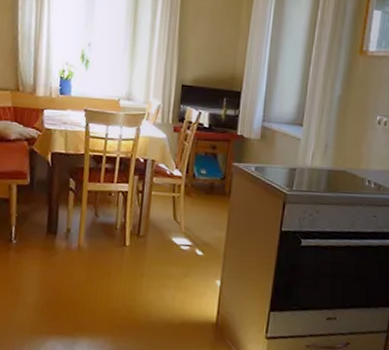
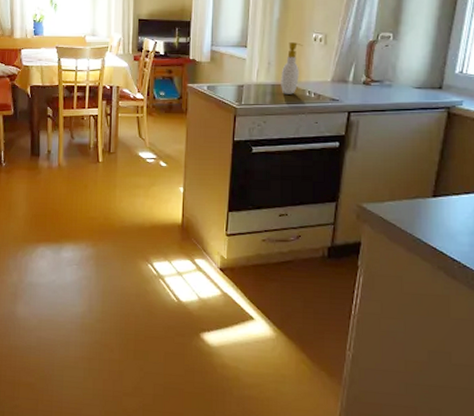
soap bottle: none [338,123,365,183] -> present [281,41,303,94]

